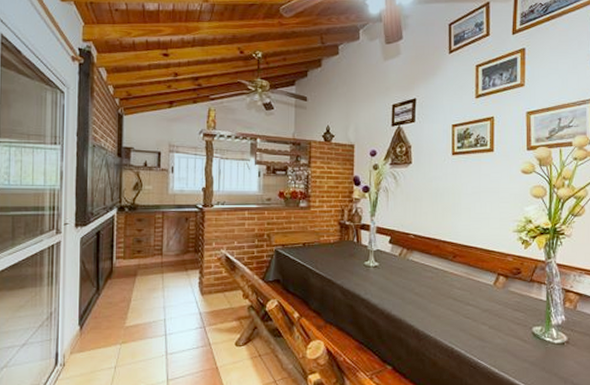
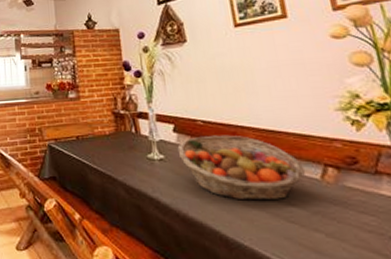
fruit basket: none [390,247,484,301] -> present [177,135,306,201]

